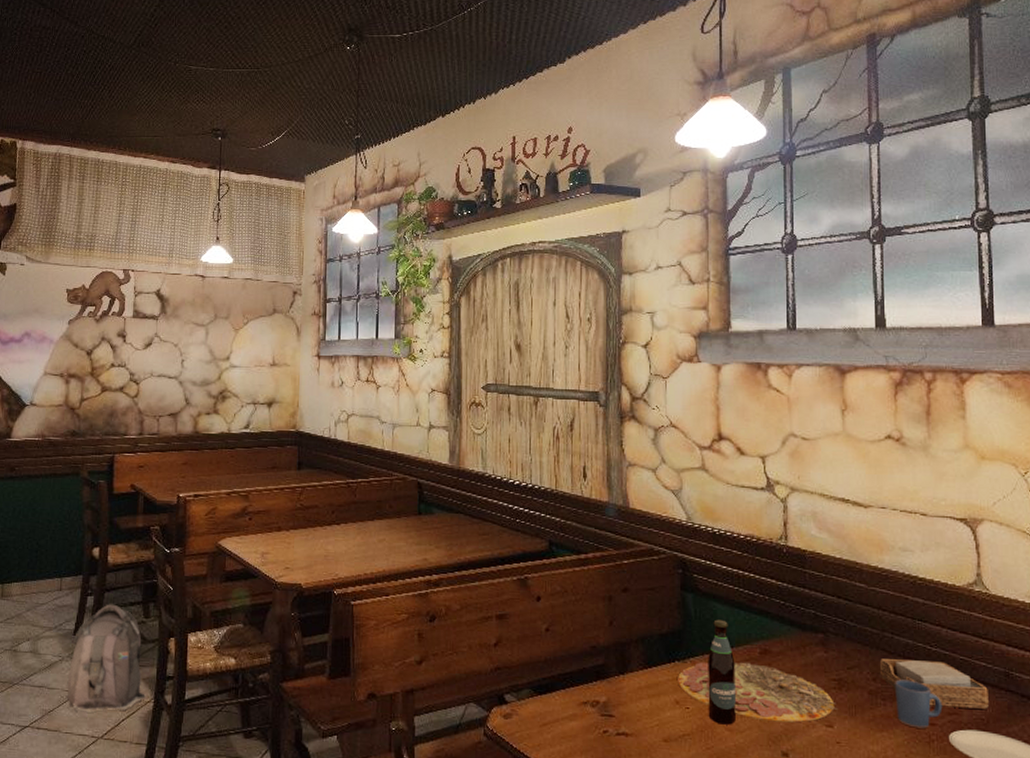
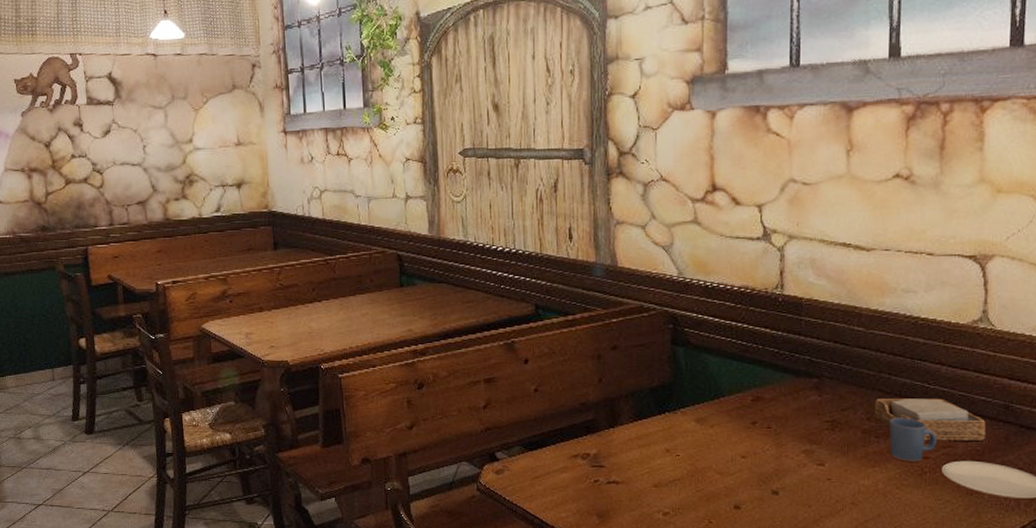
backpack: present [66,604,146,712] -> none [72,390,148,489]
pizza: present [678,661,839,723] -> none [668,409,831,464]
bottle: present [708,619,736,725] -> none [698,371,727,469]

